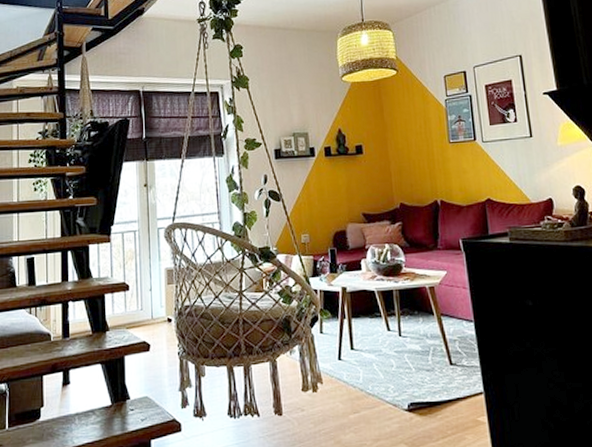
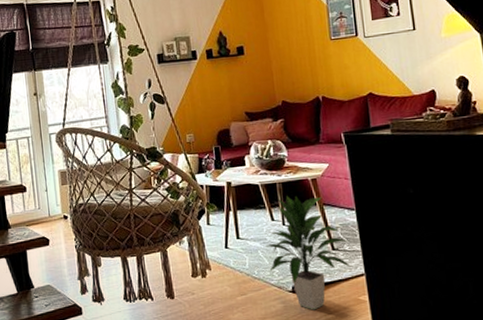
indoor plant: none [381,304,470,432] -> present [265,196,352,310]

